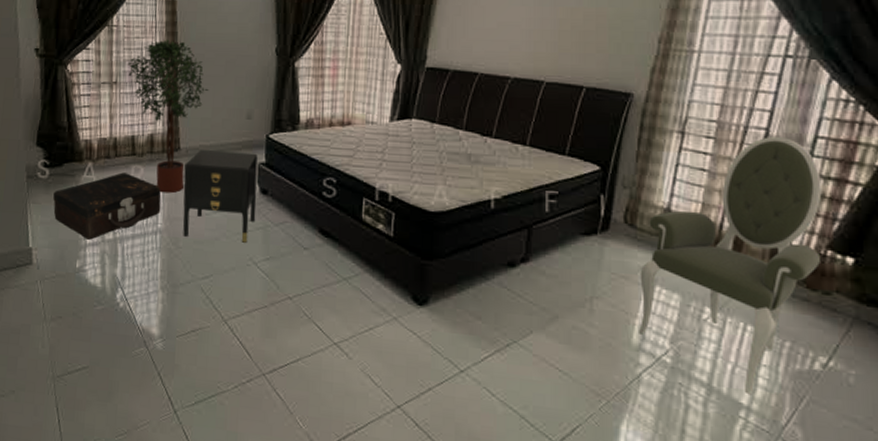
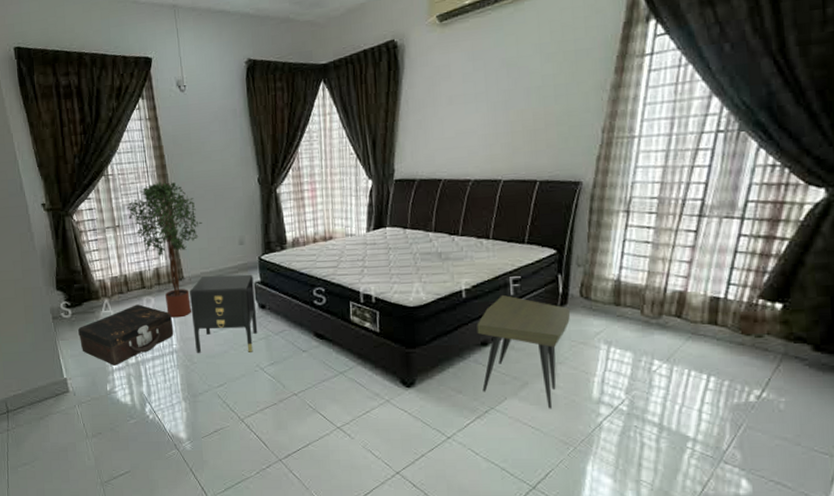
side table: none [504,211,612,351] -> present [477,295,571,409]
armchair: present [639,137,822,395] -> none [596,205,753,429]

